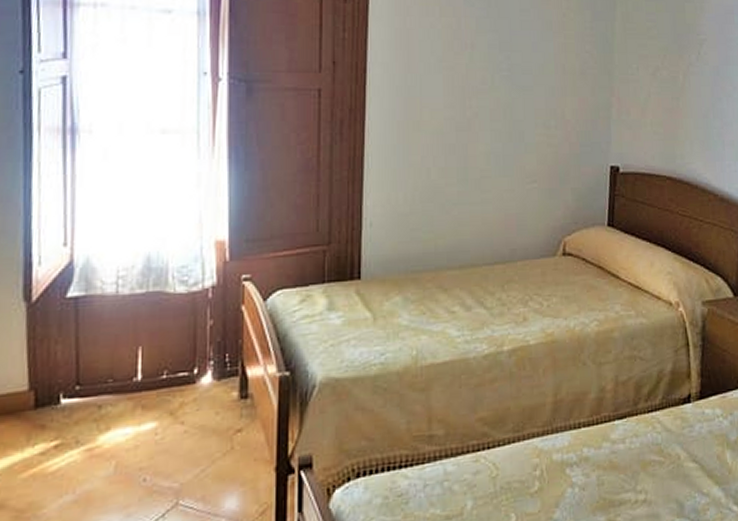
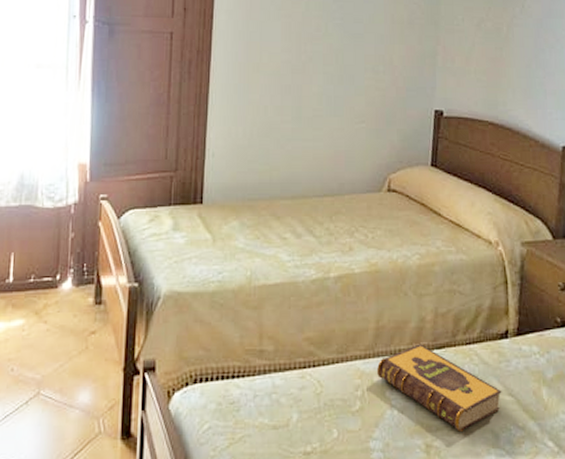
hardback book: none [555,415,686,504] -> present [376,344,502,432]

